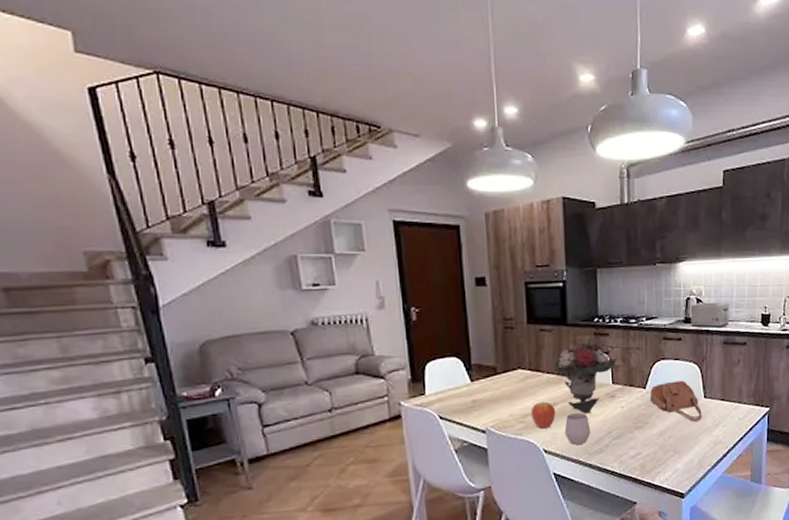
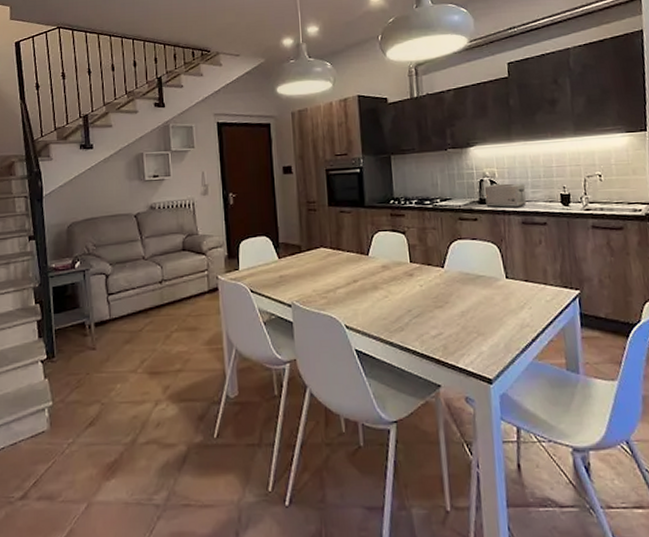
flower arrangement: present [519,335,618,414] -> none [321,216,414,291]
fruit: present [530,401,556,429] -> none [332,278,357,305]
cup: present [564,413,591,445] -> none [365,290,391,323]
handbag: present [649,380,702,422] -> none [448,260,505,303]

